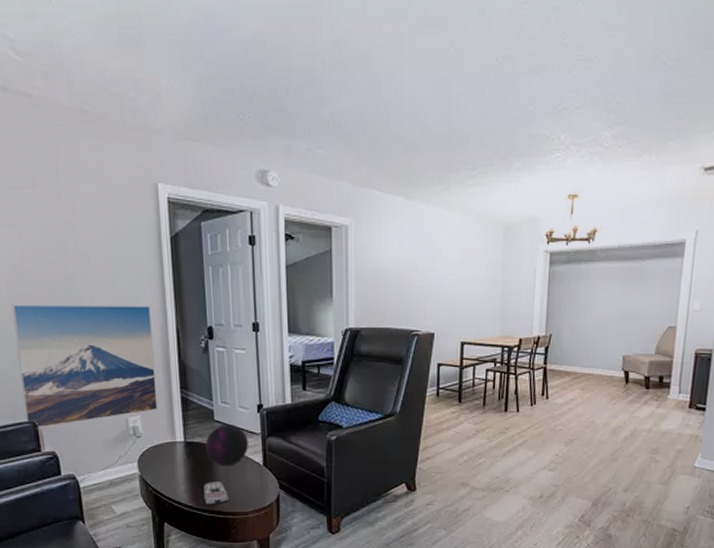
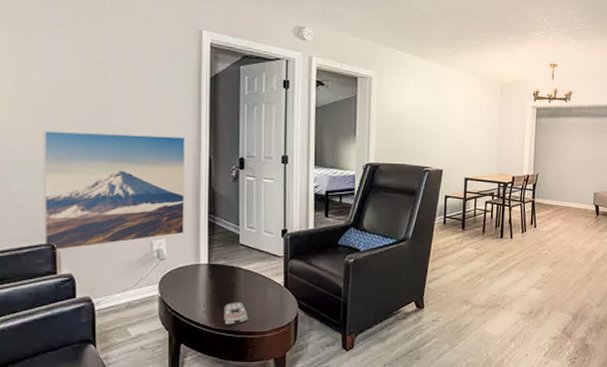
decorative orb: present [205,425,249,466] -> none [228,248,272,288]

